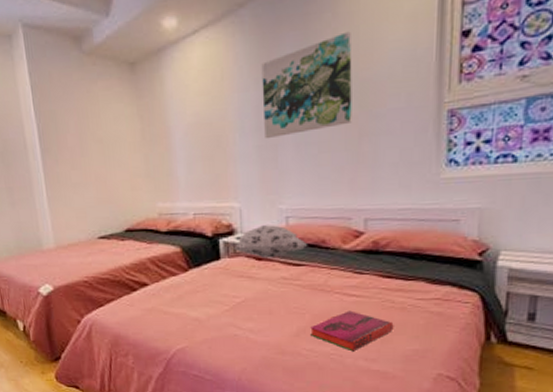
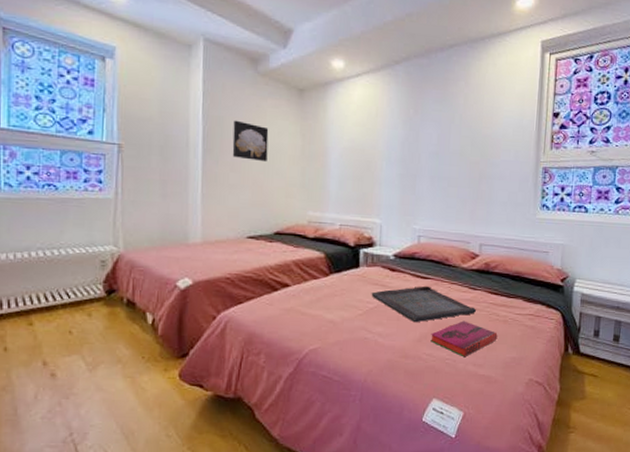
wall art: none [66,111,107,155] -> present [232,120,269,162]
decorative pillow: present [233,225,307,257] -> none [372,241,433,269]
serving tray: none [236,273,366,316] -> present [371,286,477,323]
wall art: present [261,31,352,139] -> none [407,97,478,170]

